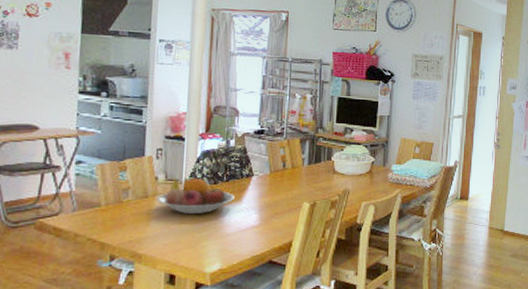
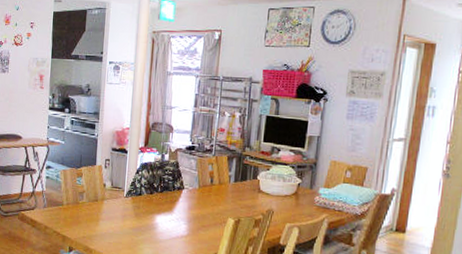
fruit bowl: present [157,177,235,214] -> none [104,186,167,220]

